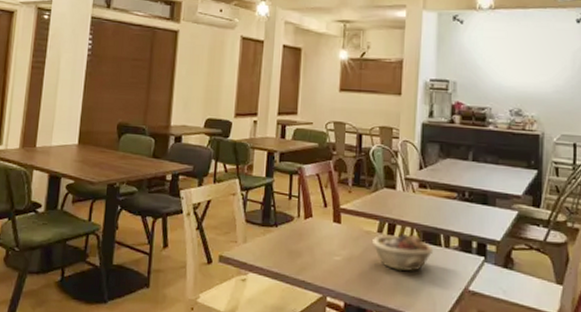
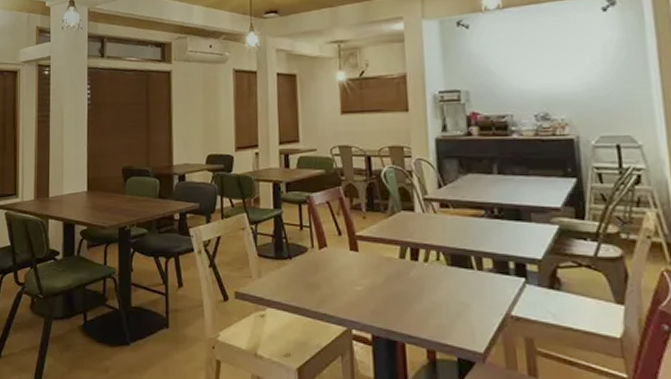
succulent planter: present [372,233,434,271] -> none [395,257,465,298]

